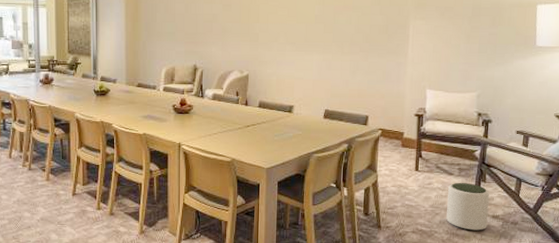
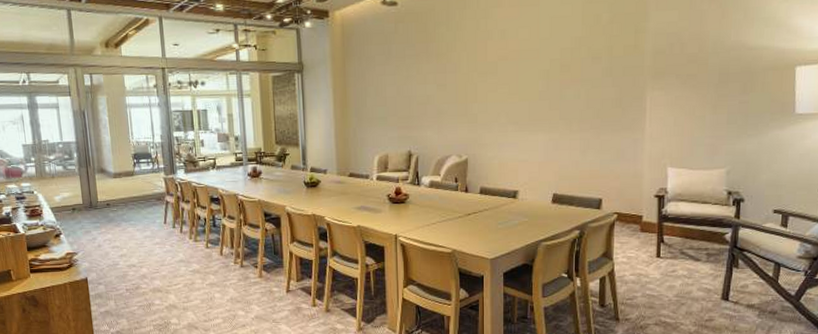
plant pot: present [446,182,490,230] -> none [694,268,744,322]

